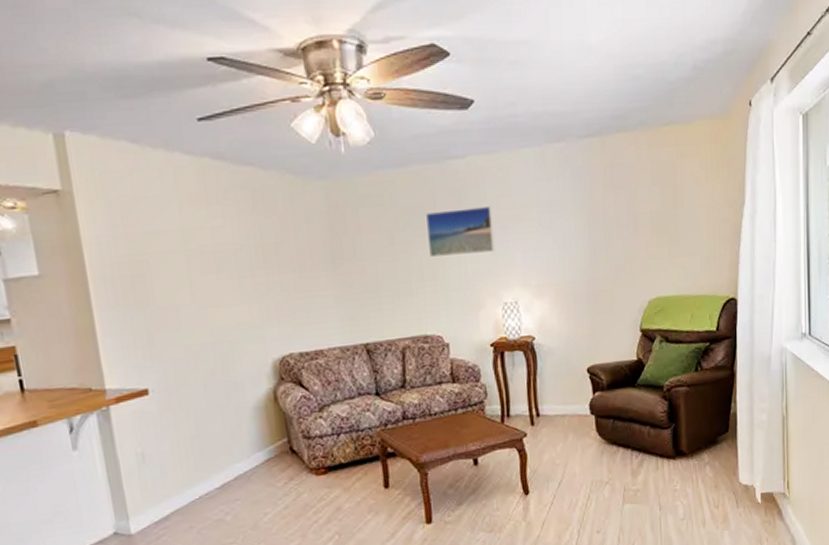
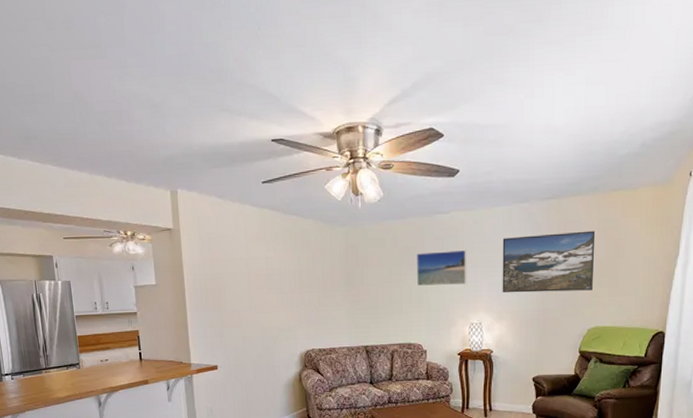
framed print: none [536,176,650,261] -> present [502,230,596,293]

